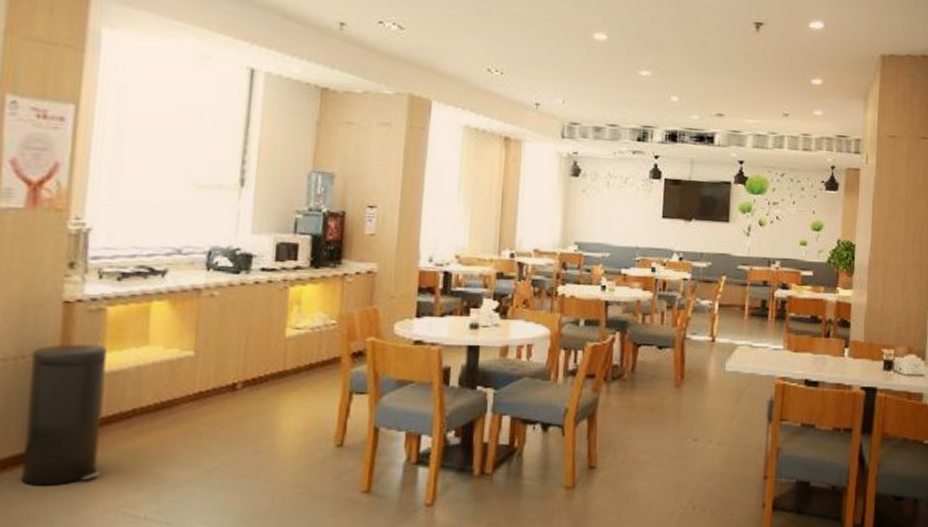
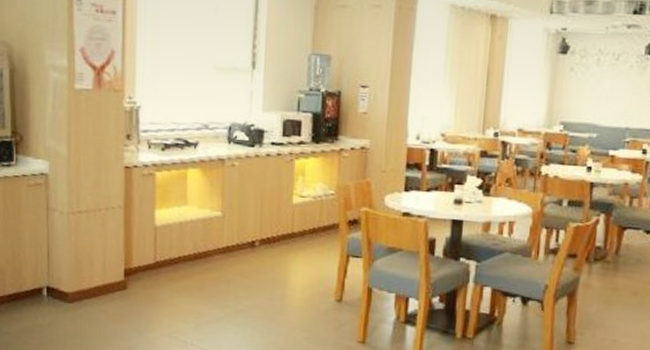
pedal bin: present [21,344,108,486] -> none [105,201,159,312]

